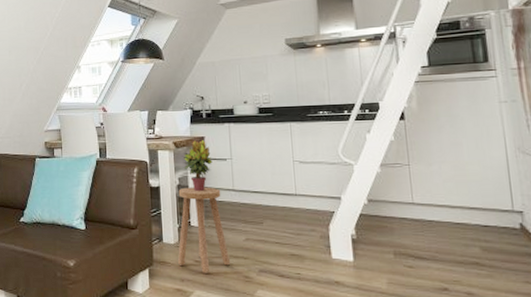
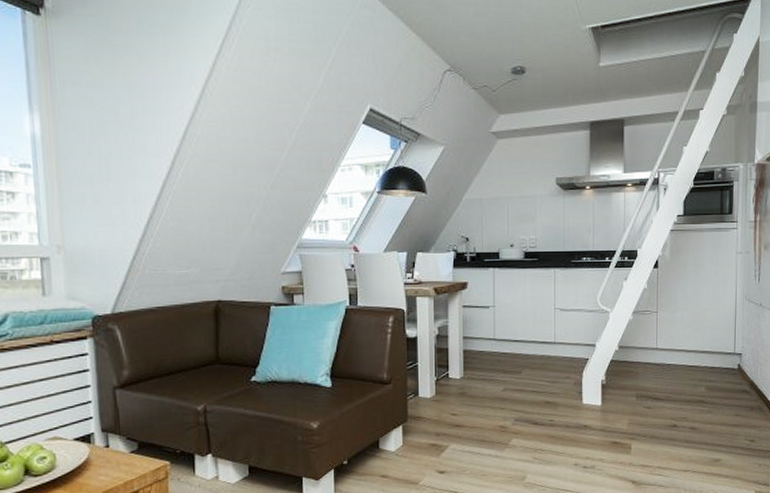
stool: present [177,187,231,273] -> none [433,336,488,426]
potted plant: present [183,139,213,192] -> none [443,285,475,342]

